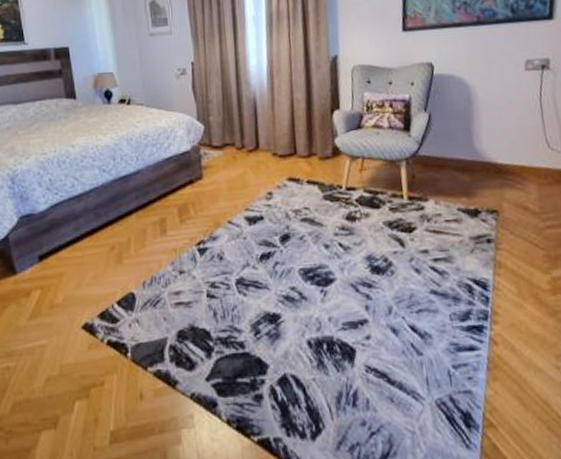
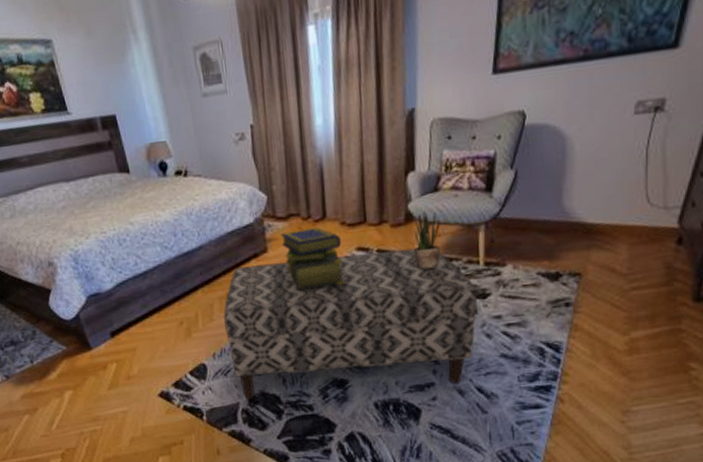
bench: none [156,180,405,335] -> present [223,248,477,400]
stack of books: none [215,157,276,218] -> present [280,227,344,290]
potted plant: none [340,146,367,201] -> present [413,210,440,269]

